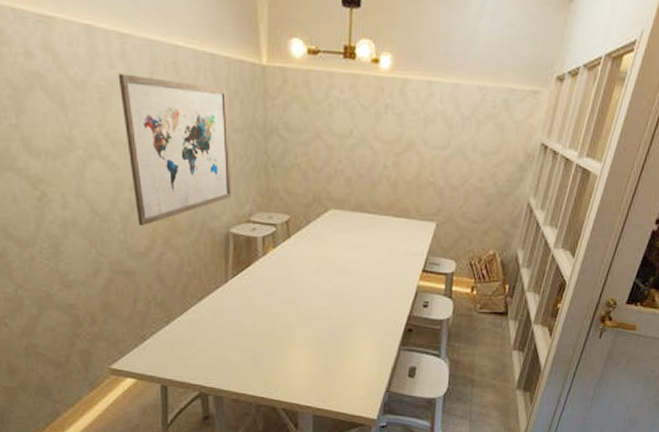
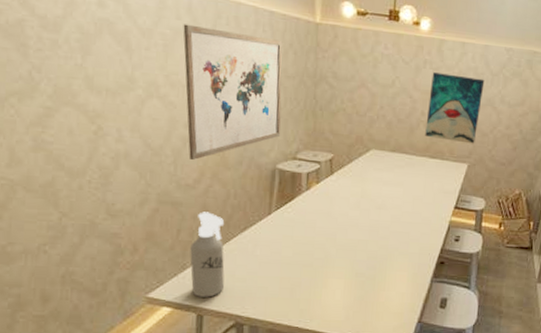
spray bottle: none [148,280,187,368] -> present [190,212,225,297]
wall art: none [388,118,455,200] -> present [425,72,485,144]

